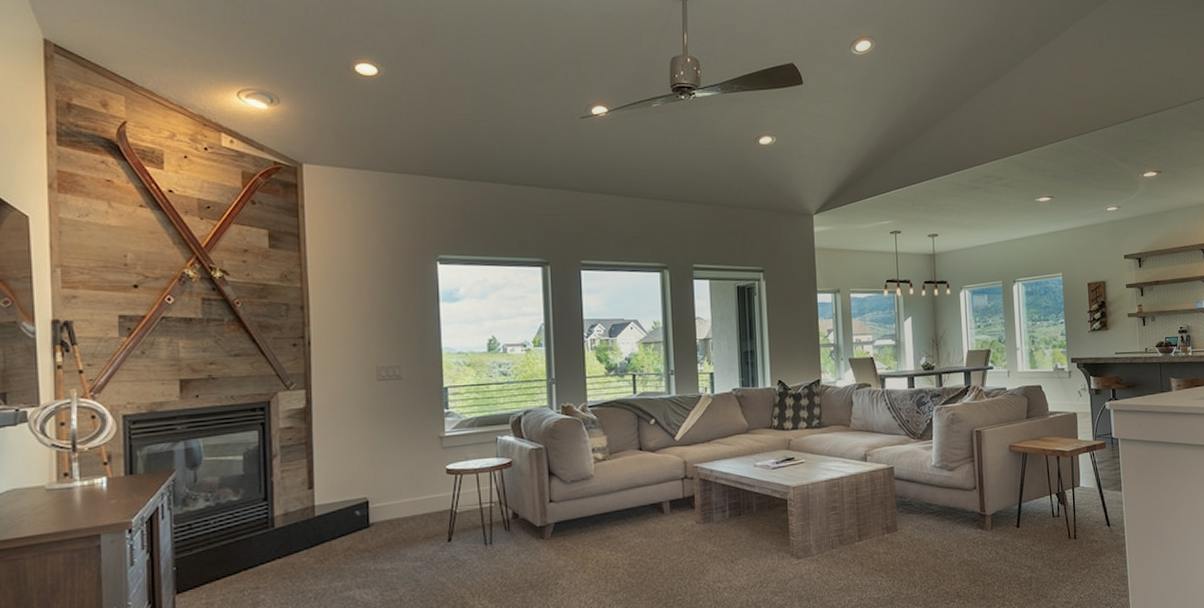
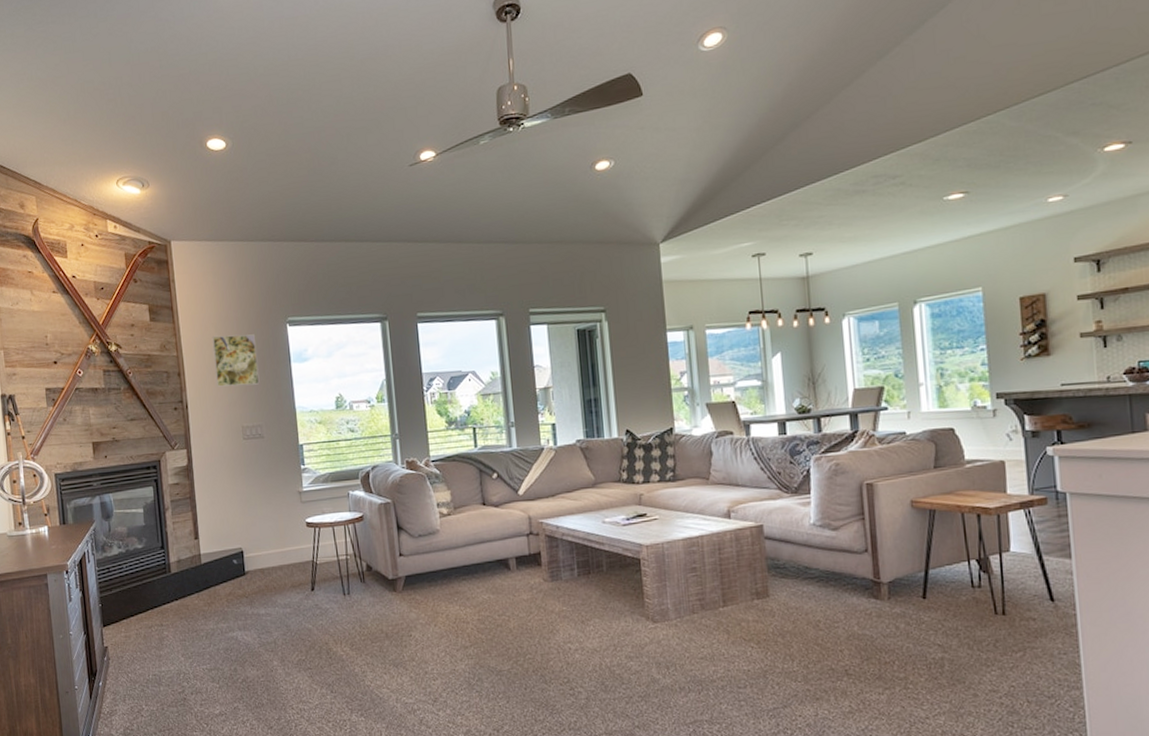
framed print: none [346,268,401,324] -> present [212,334,260,387]

